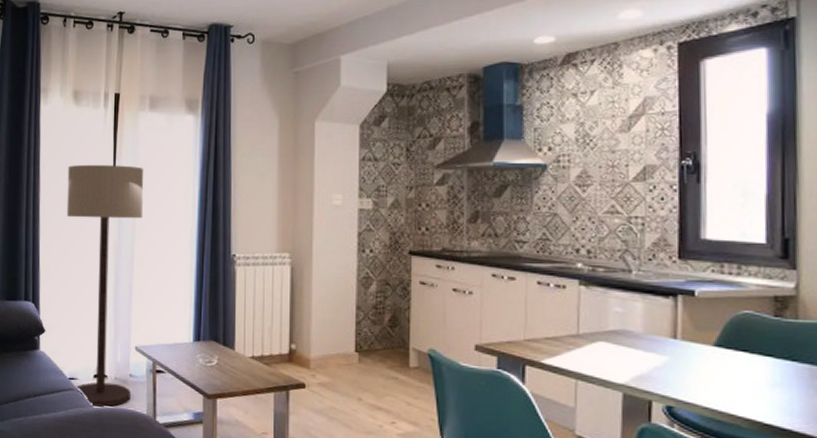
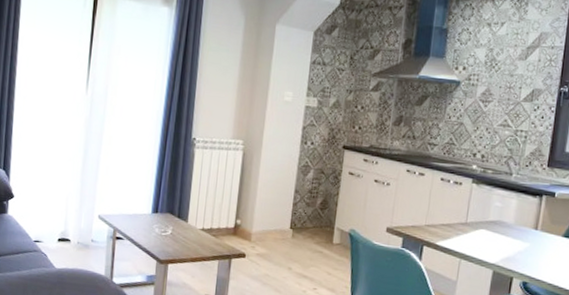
floor lamp: present [66,165,144,407] -> none [41,43,119,268]

